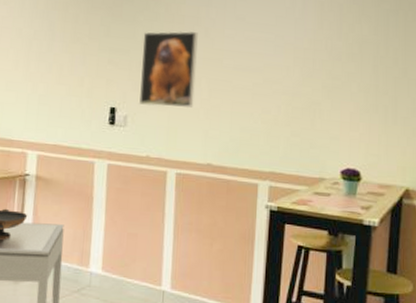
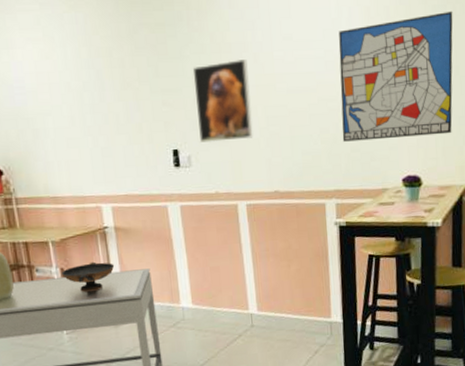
wall art: none [283,16,405,133] -> present [339,11,453,142]

